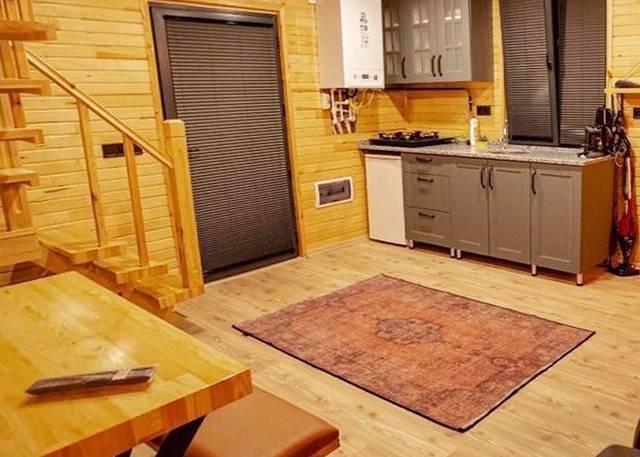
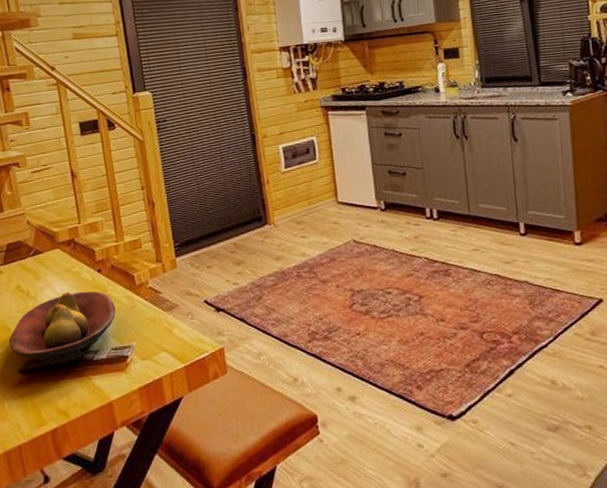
fruit bowl: none [15,313,137,385] -> present [9,291,115,365]

